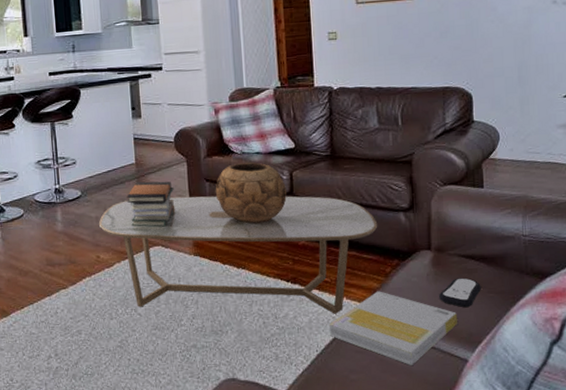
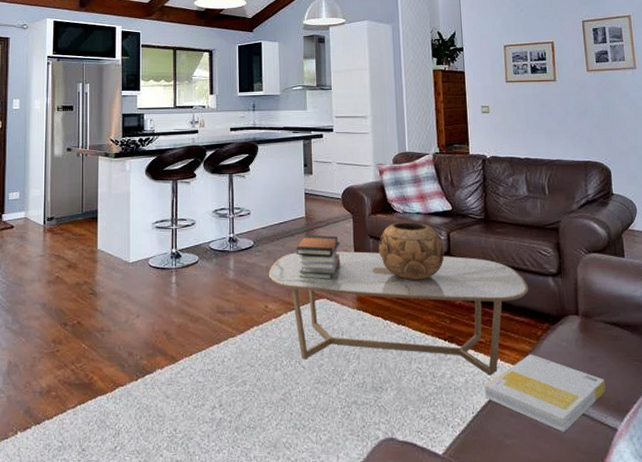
remote control: present [439,277,481,308] -> none [587,344,627,375]

